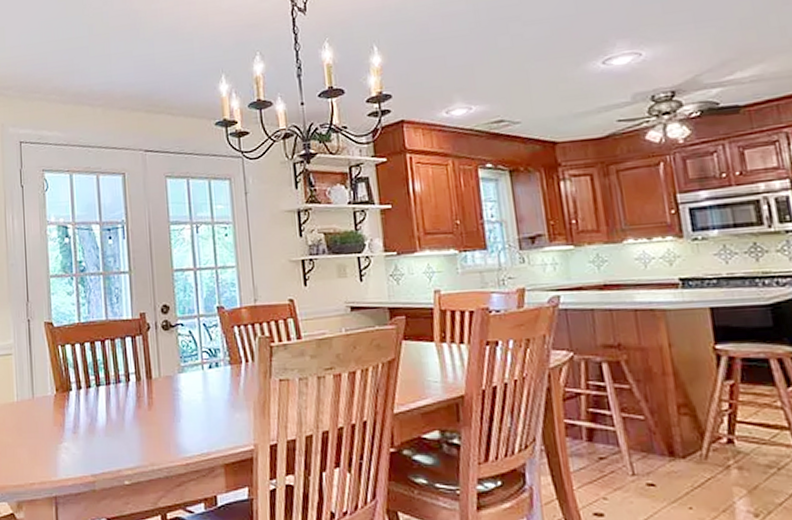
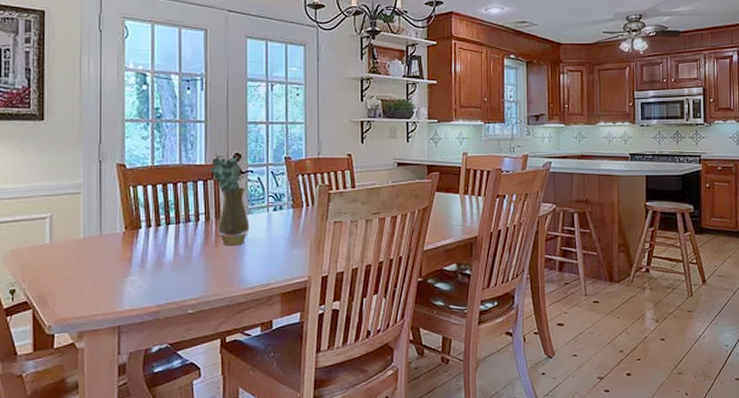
vase: none [138,306,184,409] -> present [210,154,250,246]

